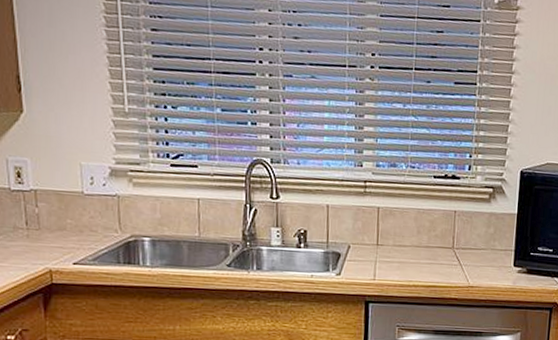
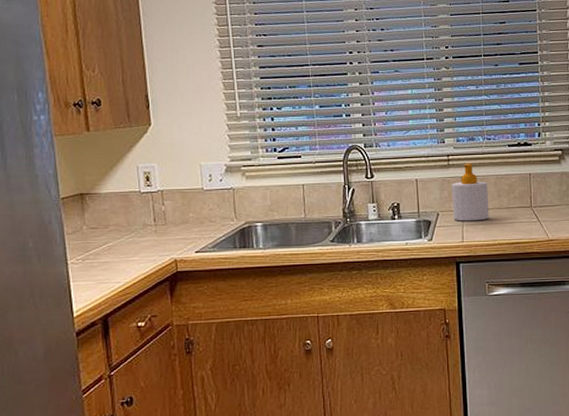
soap bottle: none [365,192,407,258] -> present [452,163,489,221]

